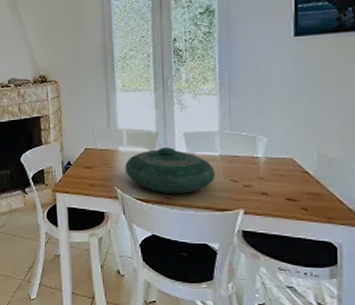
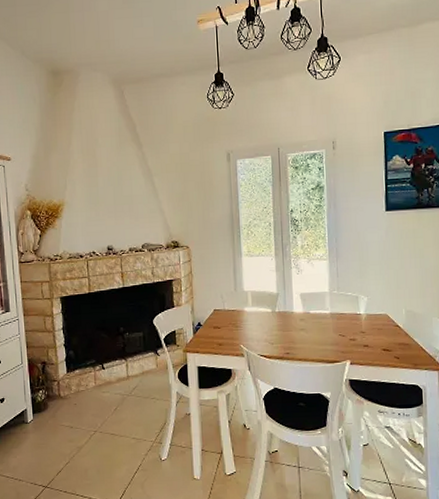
decorative bowl: present [125,147,215,195] -> none [250,307,326,350]

